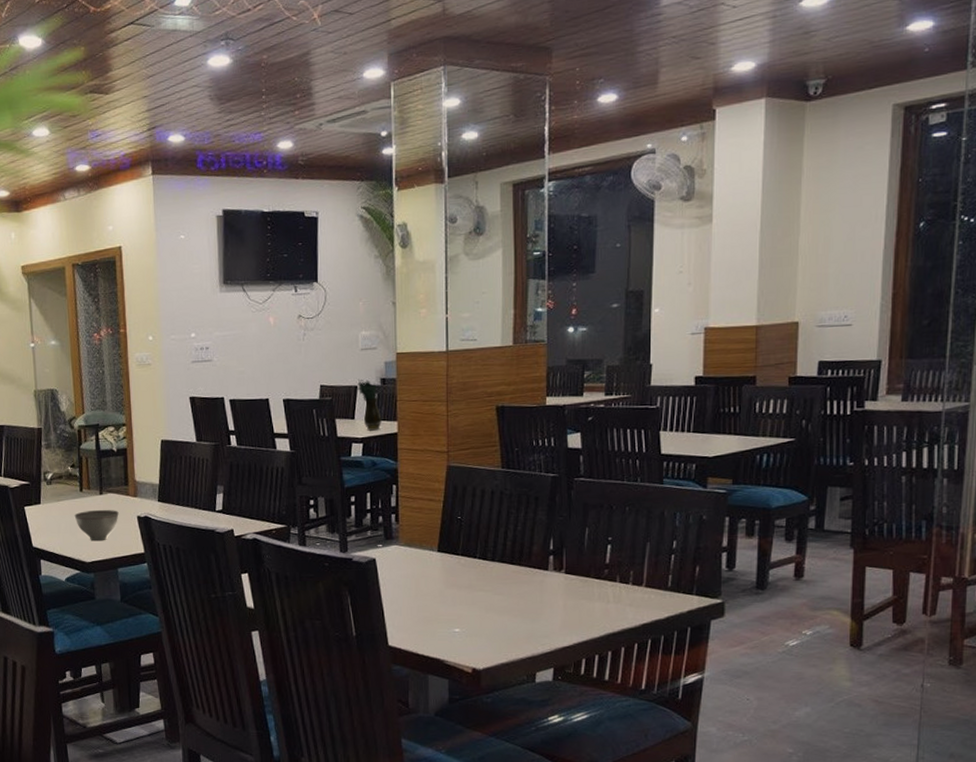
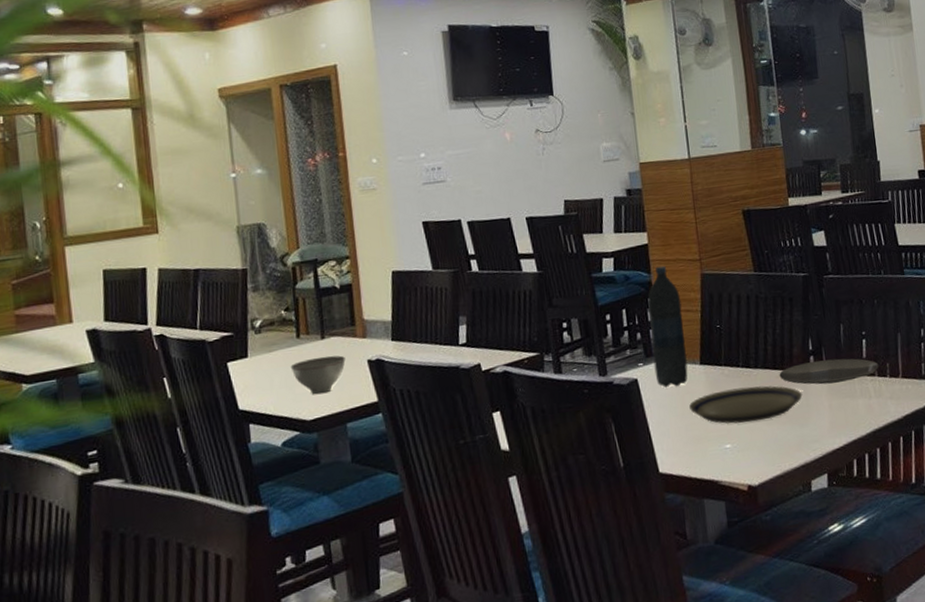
vase: present [357,379,382,431] -> none [602,191,631,244]
water bottle: none [391,455,426,570] -> present [647,265,688,388]
plate: none [423,578,537,611] -> present [689,385,803,424]
plate: none [516,561,622,584] -> present [779,358,879,385]

